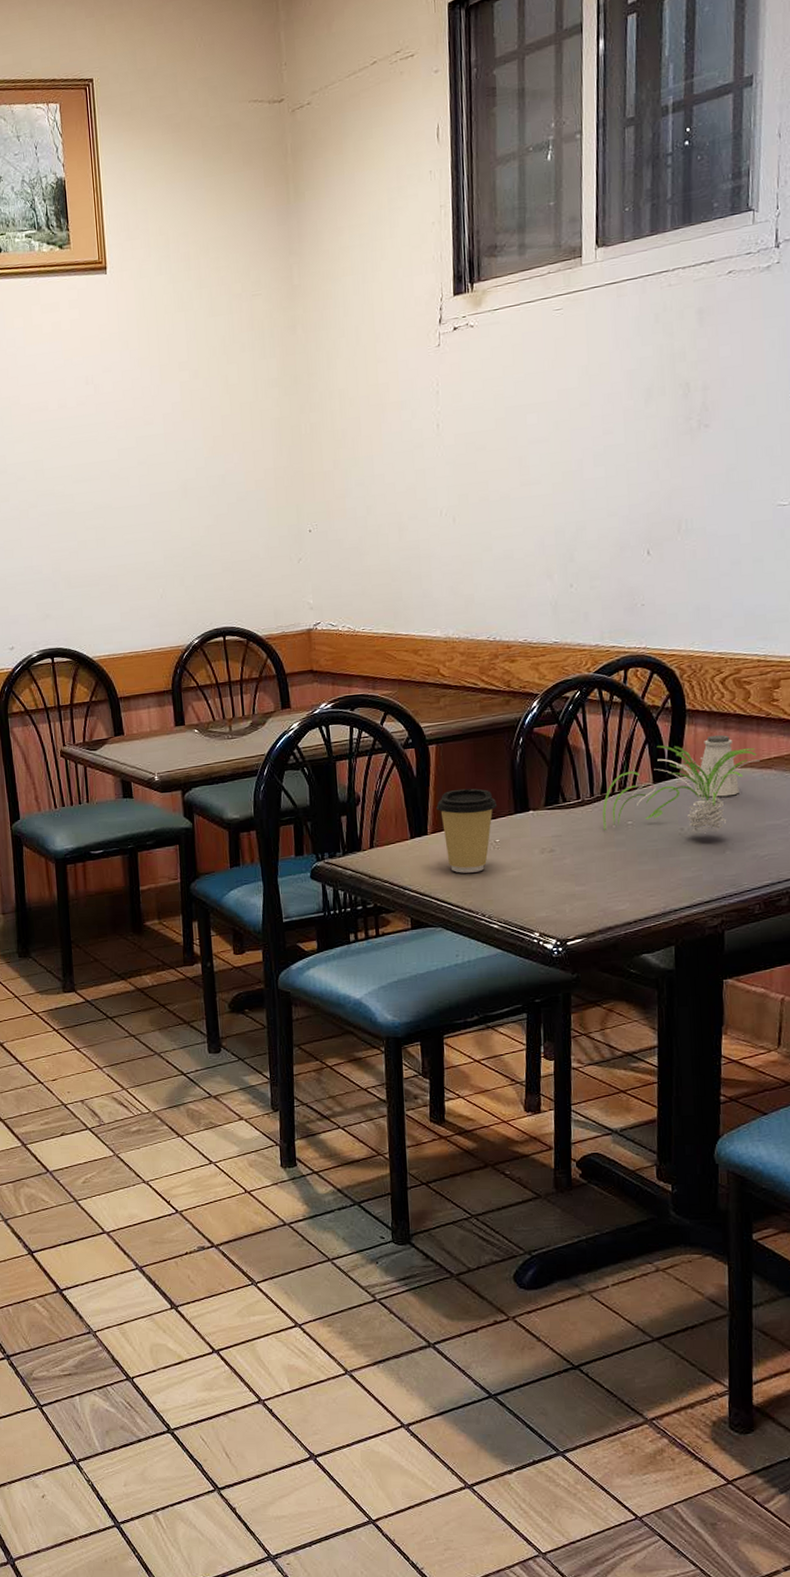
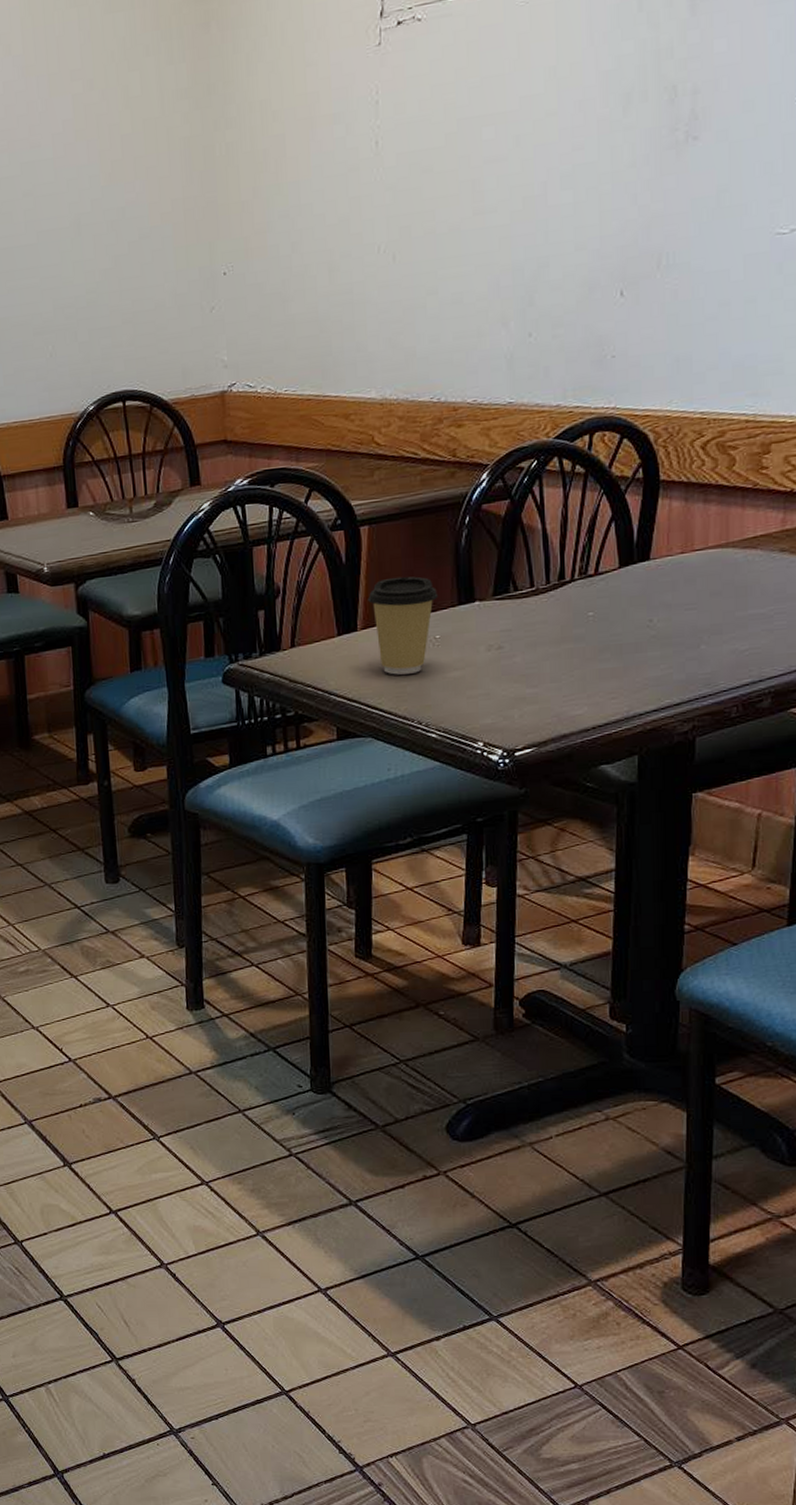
plant: present [602,745,760,833] -> none [559,523,744,625]
saltshaker: present [694,734,739,797] -> none [666,509,719,583]

